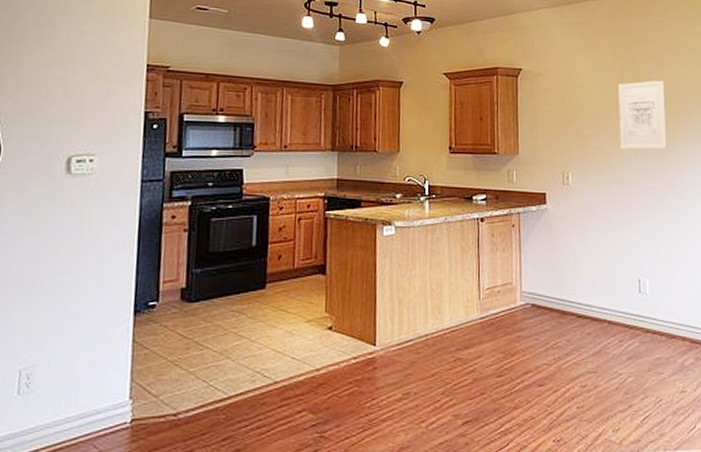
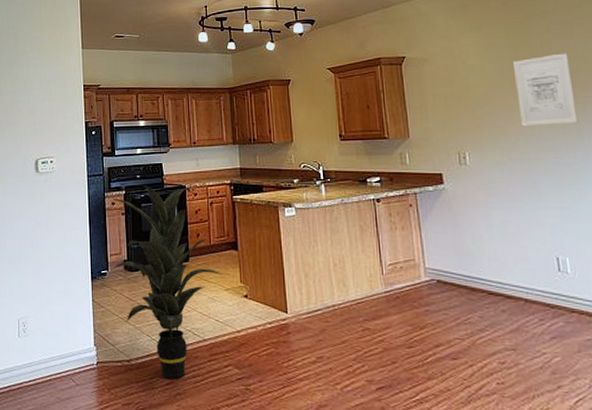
indoor plant: none [162,194,307,434] -> present [111,184,225,380]

